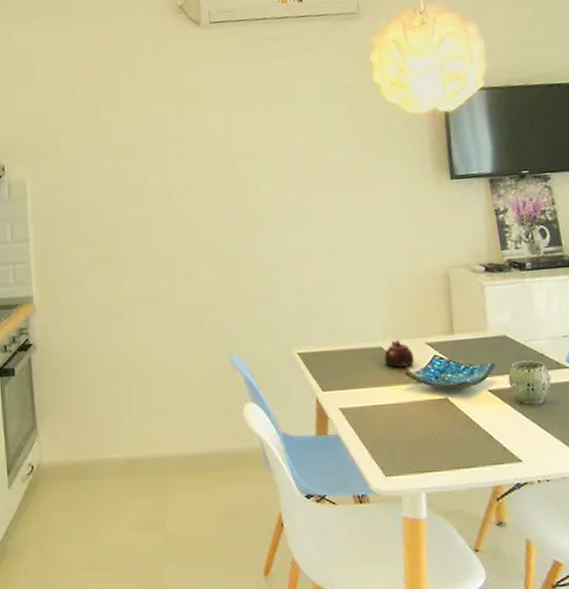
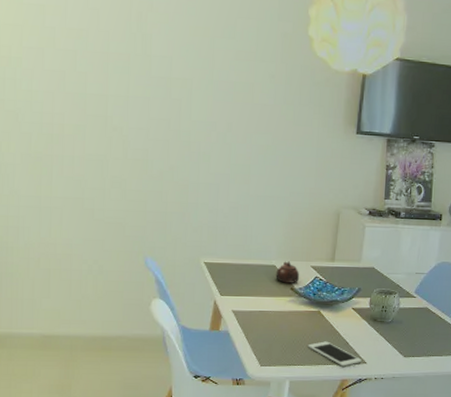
cell phone: none [440,436,515,469] -> present [307,341,362,367]

